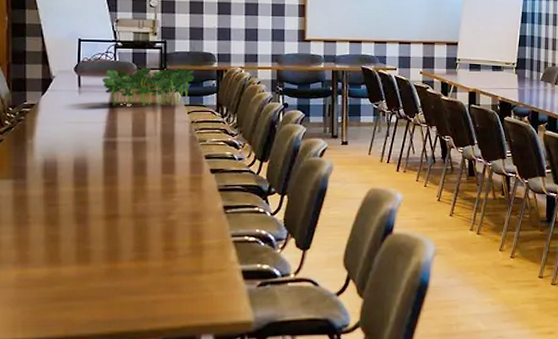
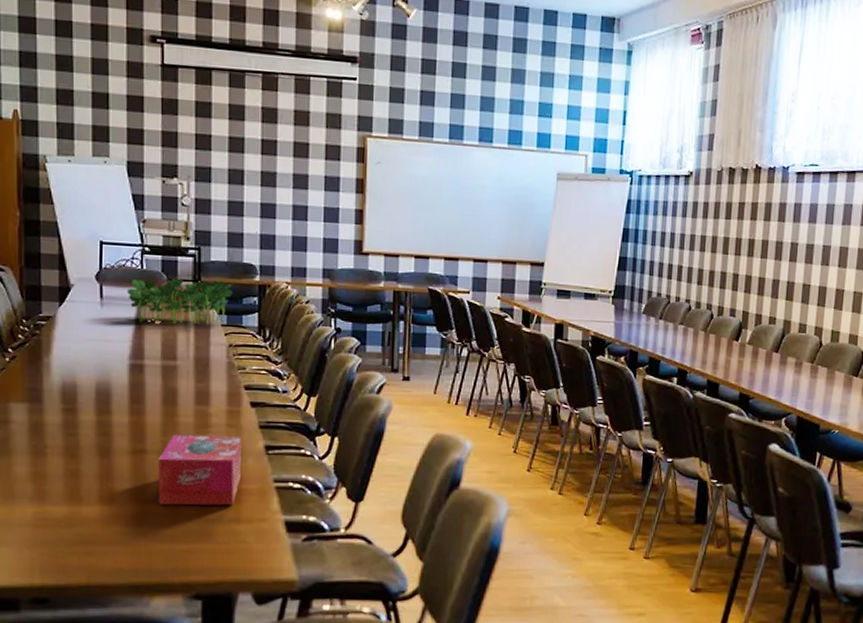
tissue box: none [129,198,203,262] -> present [158,434,242,506]

